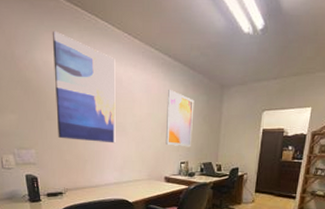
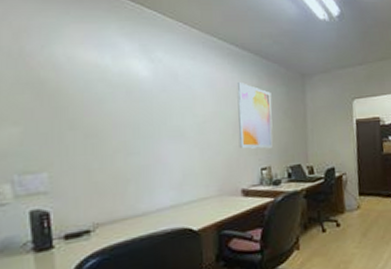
wall art: present [52,31,116,143] -> none [80,21,171,154]

